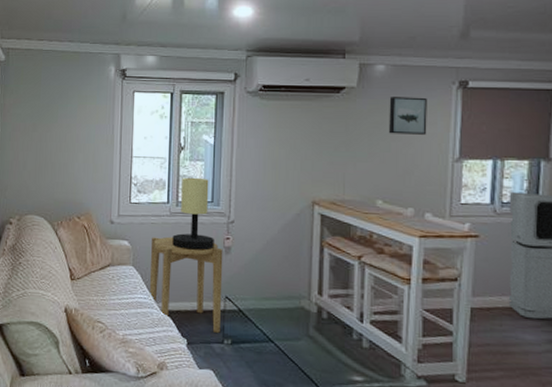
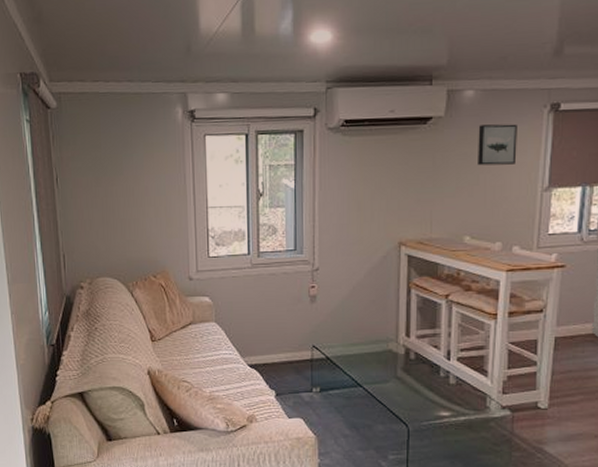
side table: present [150,236,223,333] -> none [234,289,309,382]
table lamp: present [172,177,214,251] -> none [255,225,299,301]

